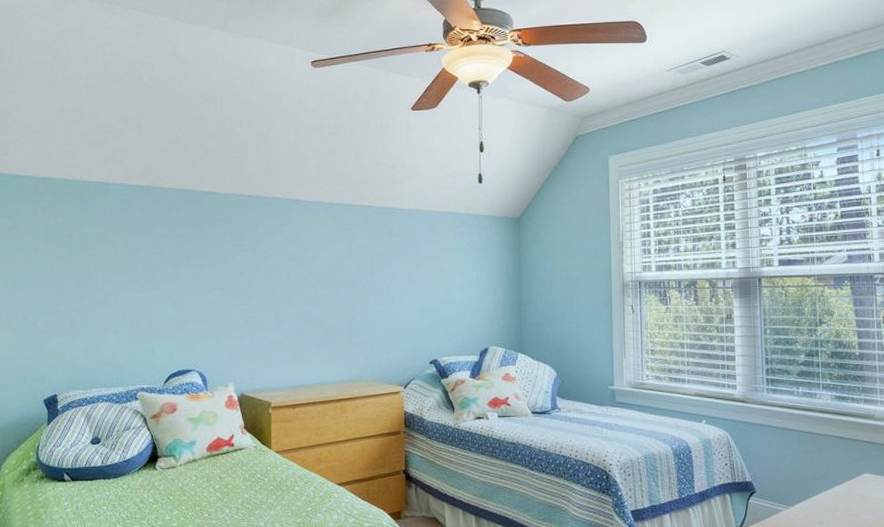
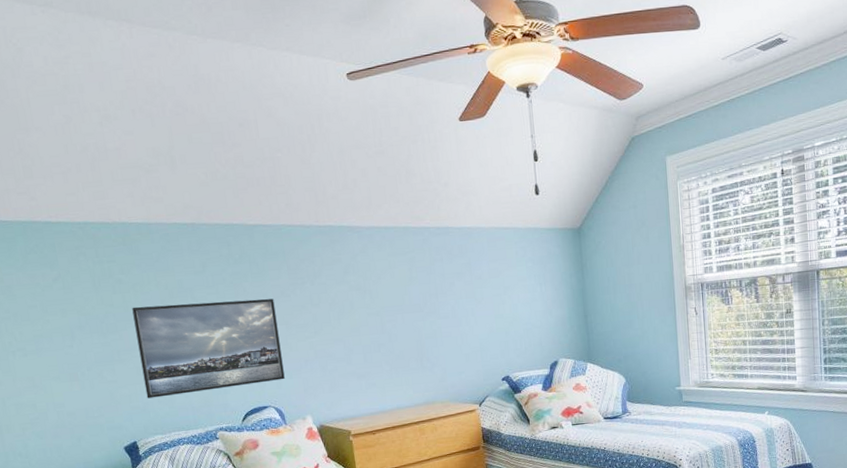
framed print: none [75,260,214,352] -> present [132,298,285,399]

